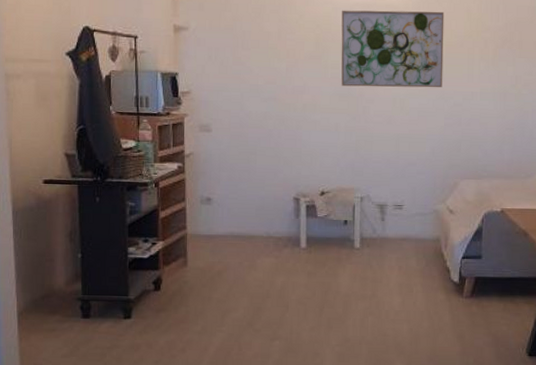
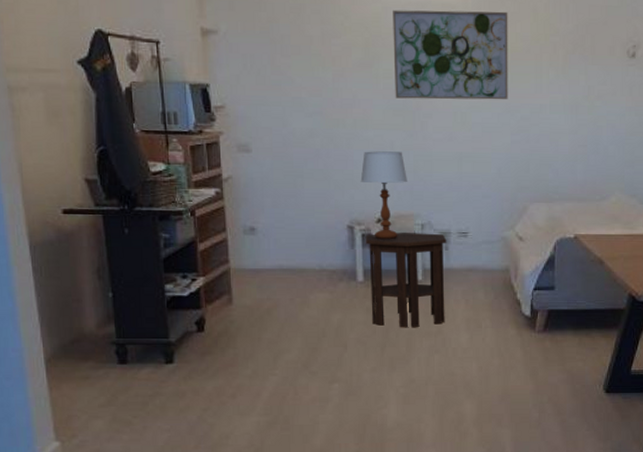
table lamp: none [307,132,349,211] -> present [360,151,407,240]
side table: none [309,204,383,291] -> present [365,232,447,328]

